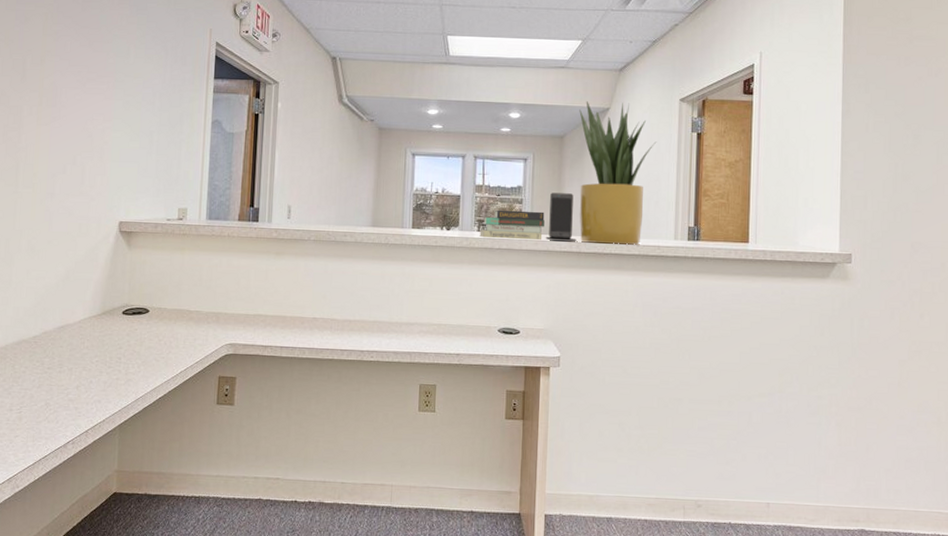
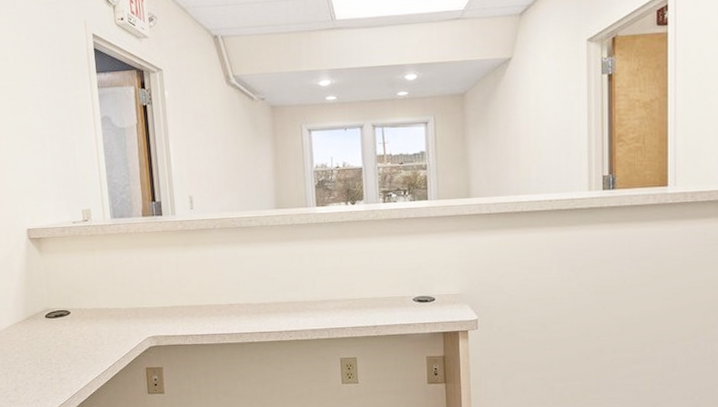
books: present [479,209,545,241] -> none [385,175,451,209]
phone stand: present [545,193,577,242] -> none [453,153,486,205]
planter: present [579,101,657,245] -> none [479,50,565,203]

